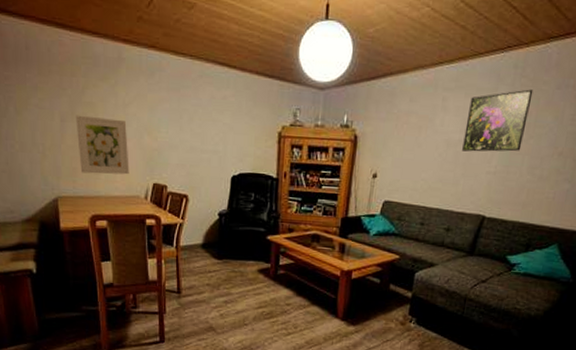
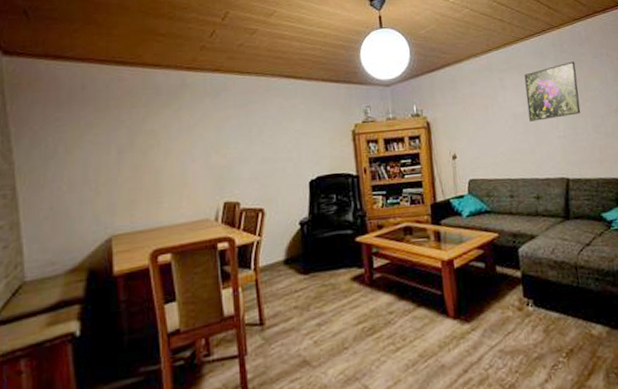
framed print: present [75,115,129,175] -> none [135,142,197,205]

